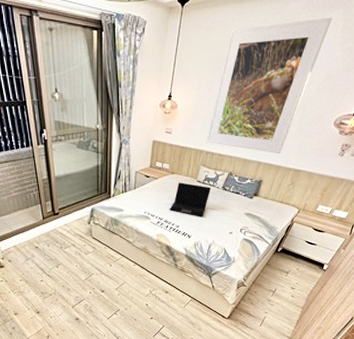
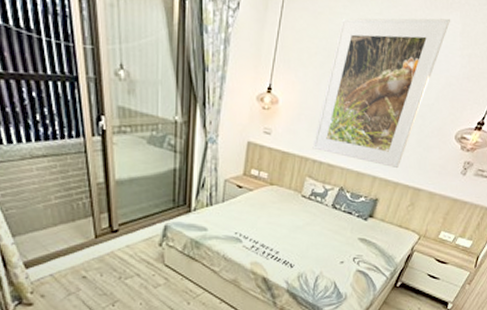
laptop: present [169,182,211,218] -> none [267,196,318,242]

